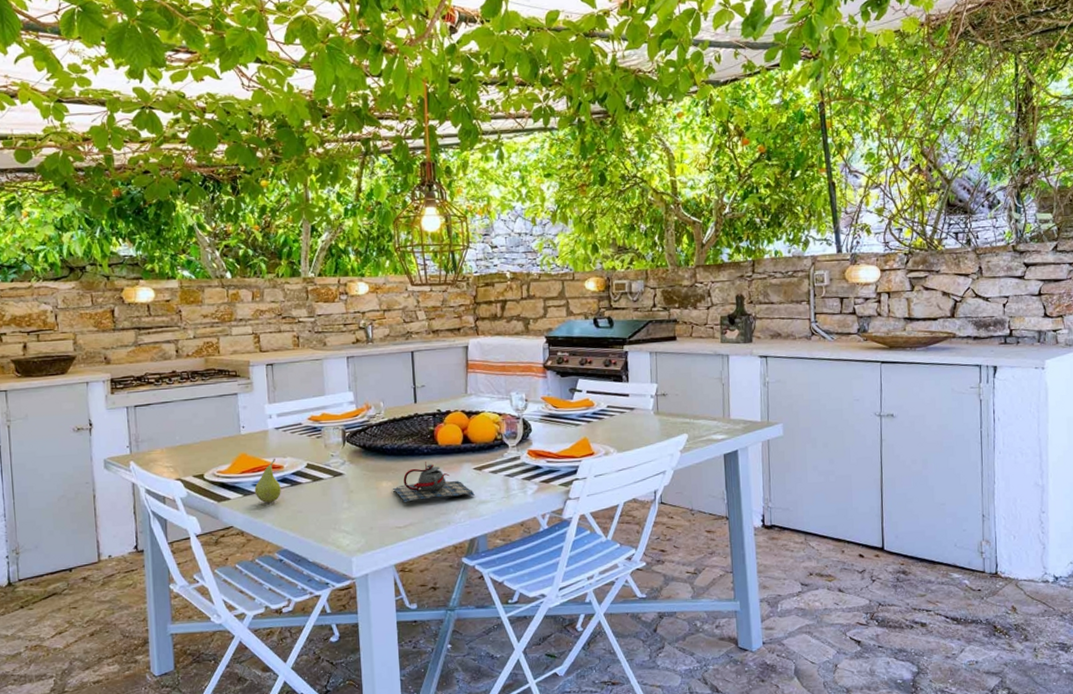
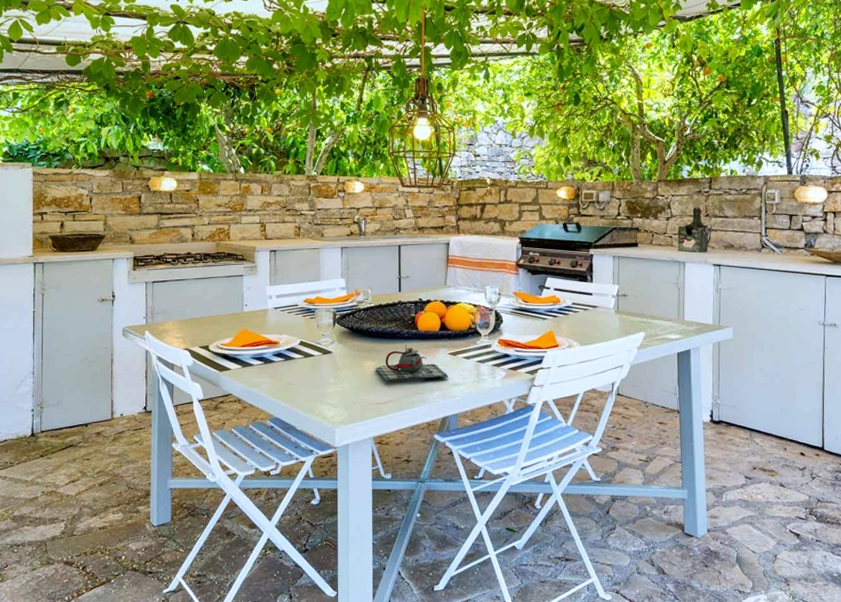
fruit: present [254,458,281,504] -> none [252,334,276,375]

